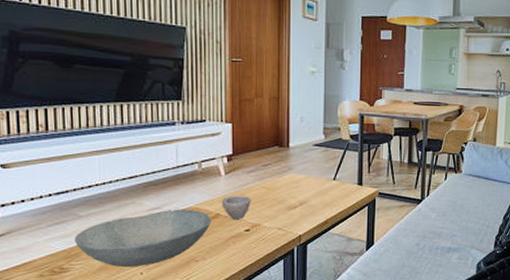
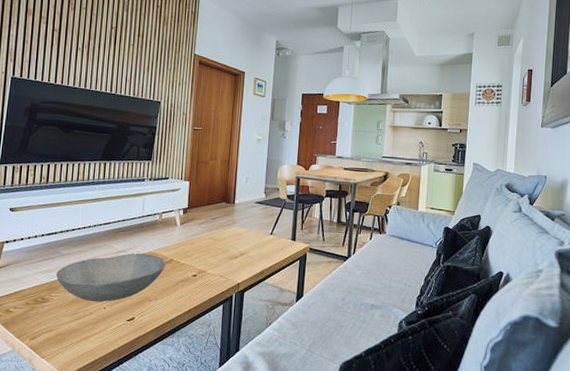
cup: present [221,195,251,220] -> none [175,243,200,266]

